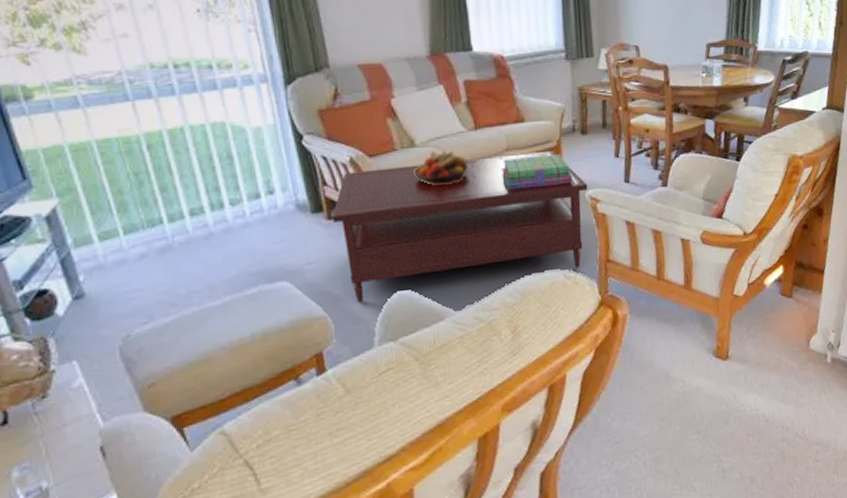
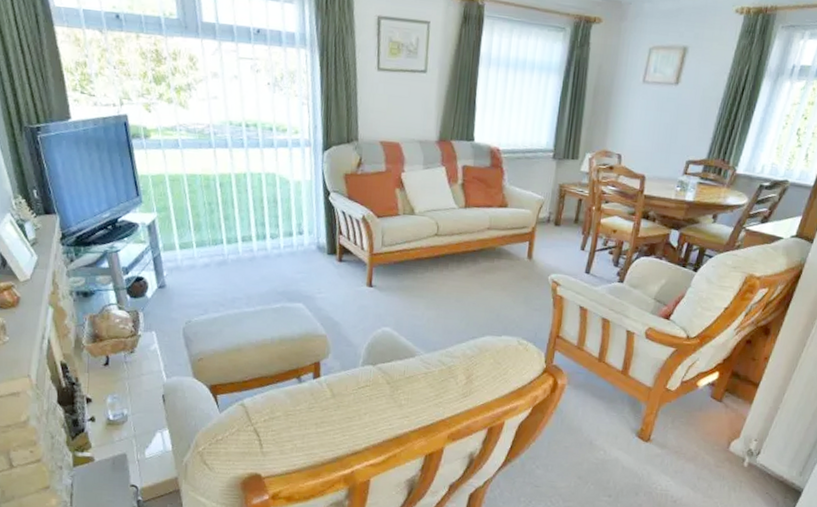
coffee table: present [331,150,588,304] -> none [342,227,552,338]
fruit bowl: present [412,150,470,185] -> none [409,219,455,250]
stack of books: present [501,154,573,190] -> none [480,236,541,266]

